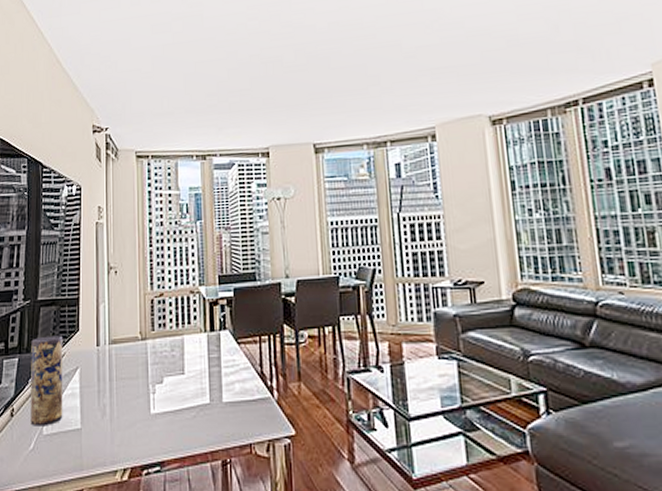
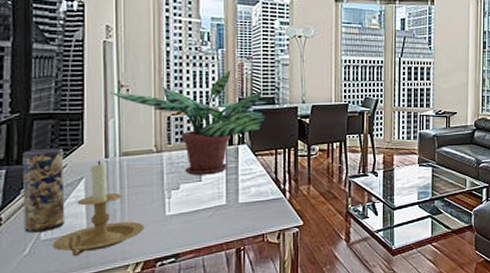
candle holder: none [51,348,131,456] -> present [51,160,145,257]
potted plant: none [101,244,249,367] -> present [110,70,268,175]

